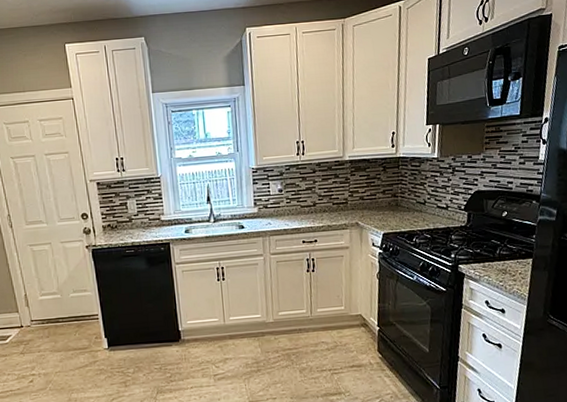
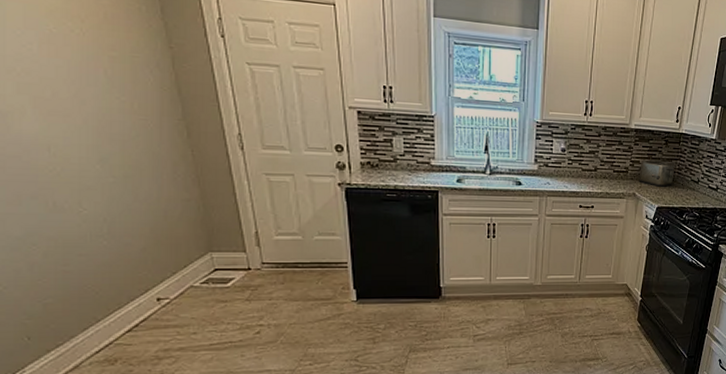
toaster: none [359,187,398,214] -> present [638,160,675,187]

